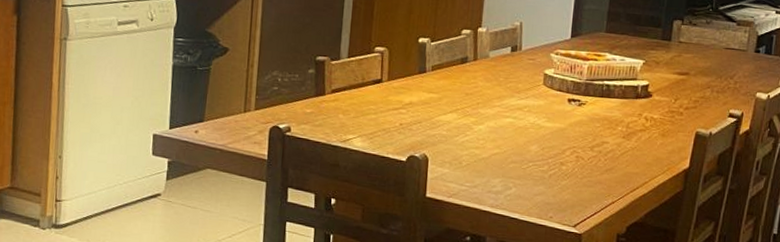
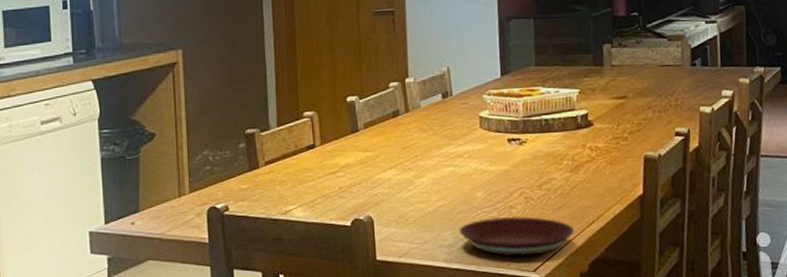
plate: none [508,171,619,212] -> present [459,216,575,256]

